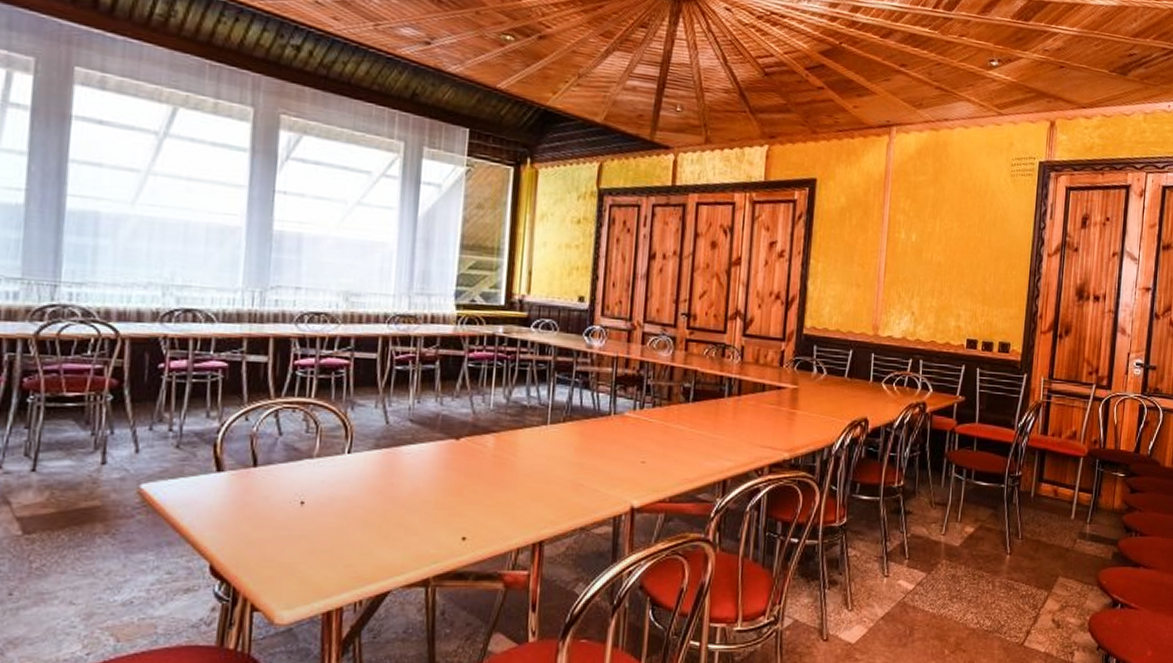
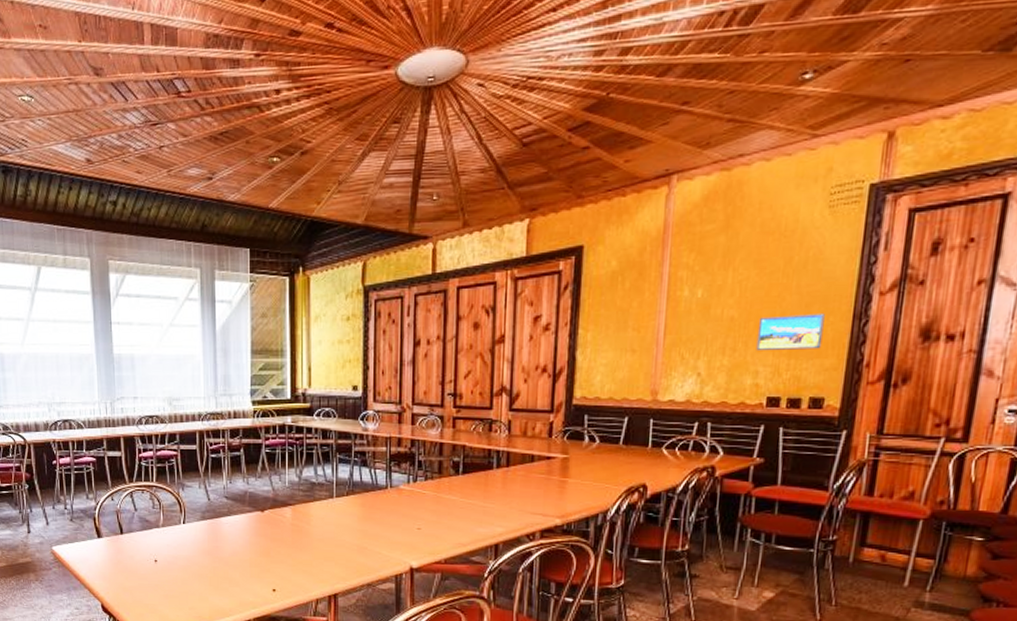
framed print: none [958,265,1009,299] -> present [756,312,825,351]

